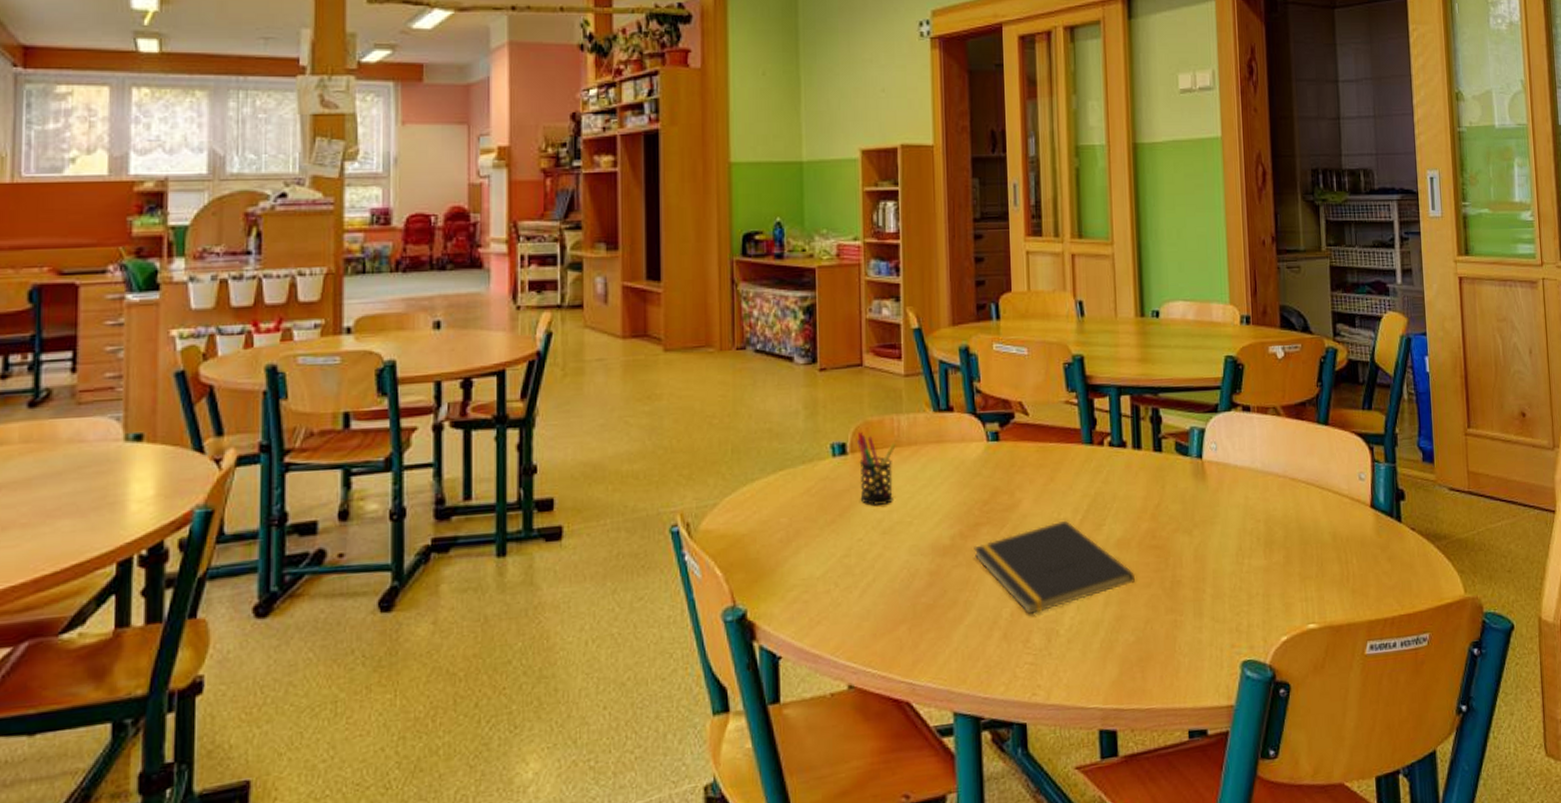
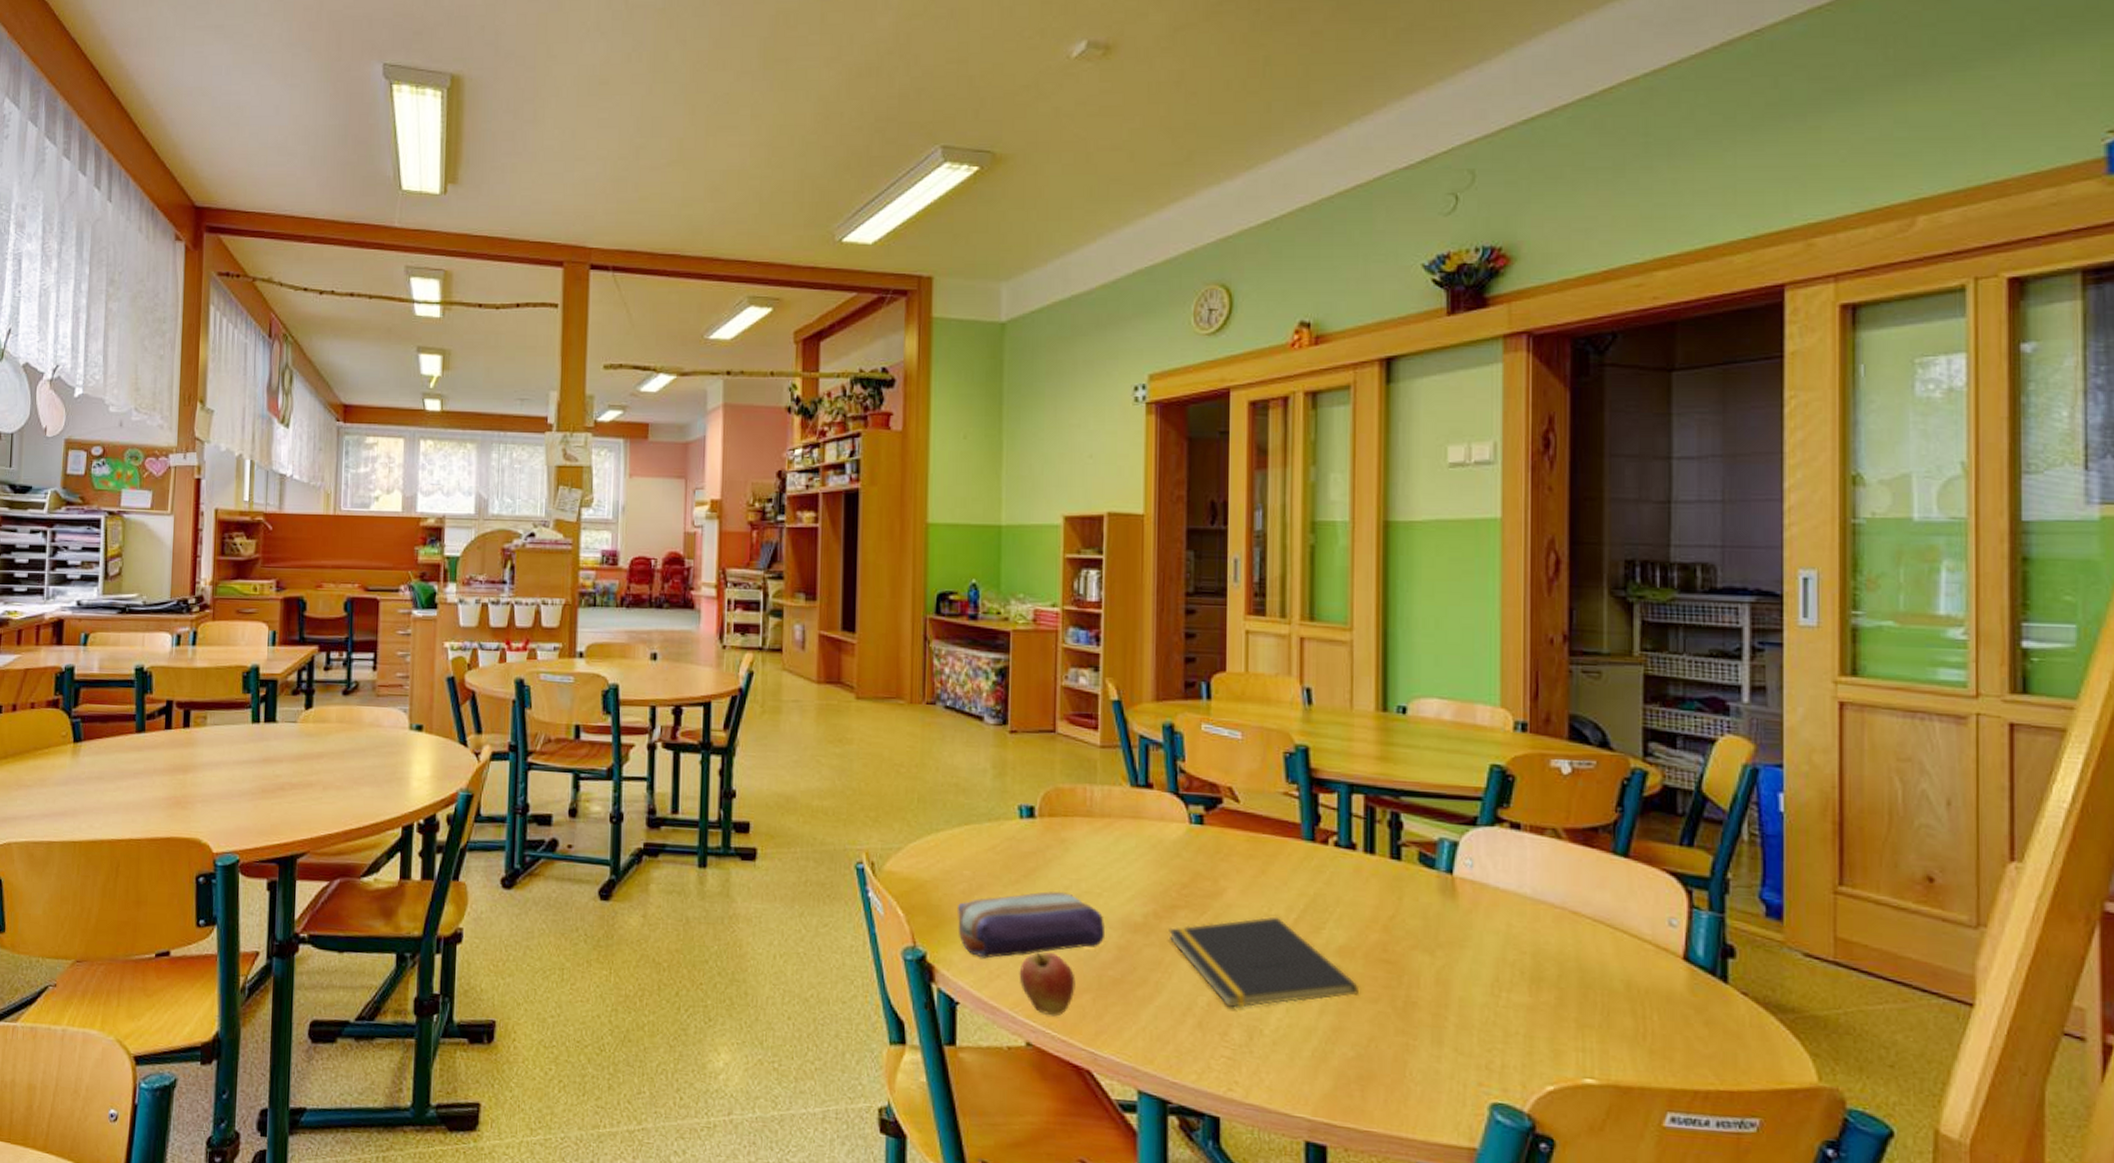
pencil case: none [775,525,918,607] -> present [956,891,1106,959]
fruit: none [838,589,892,654] -> present [1019,952,1076,1017]
pen holder: present [857,432,896,505] -> none [1046,798,1088,873]

